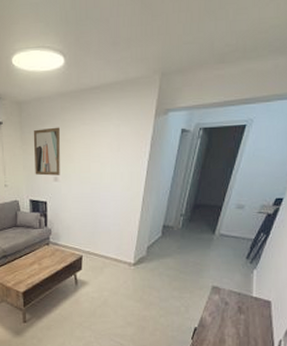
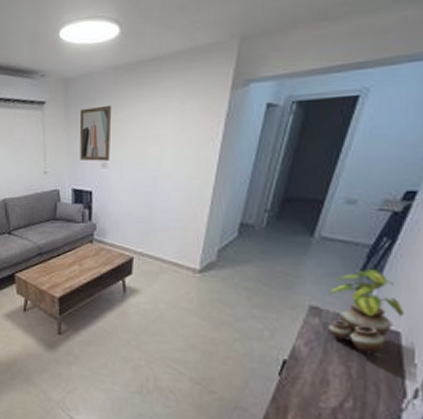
potted plant: none [225,257,274,319] -> present [328,269,405,355]

